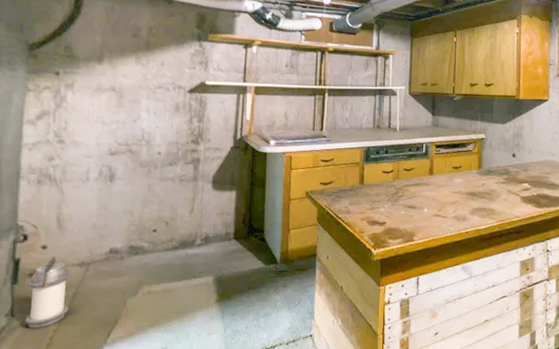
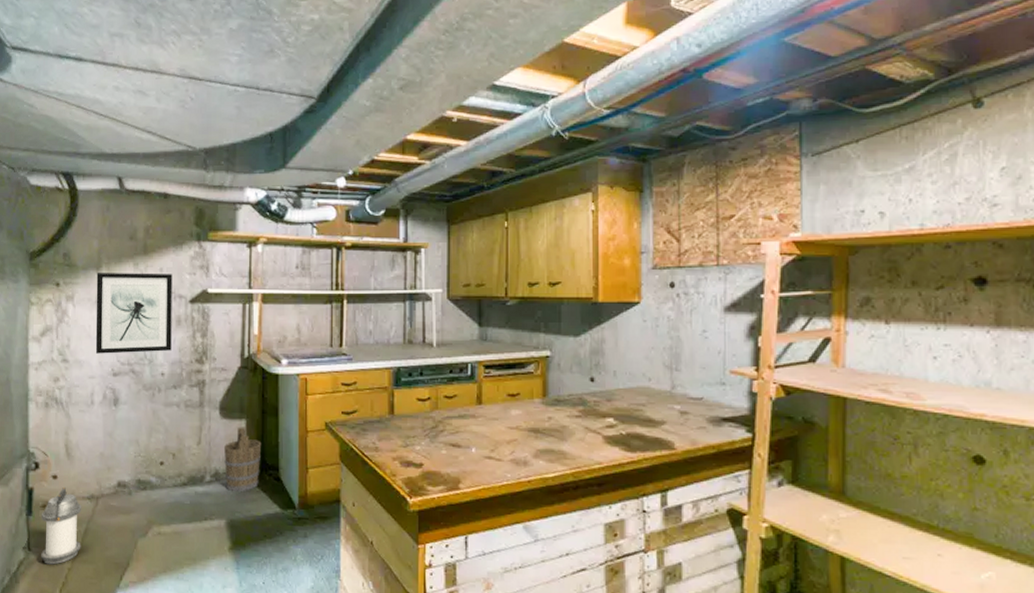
wall art: none [93,64,173,136] -> present [95,273,172,354]
bucket: none [214,197,250,252] -> present [223,427,262,492]

